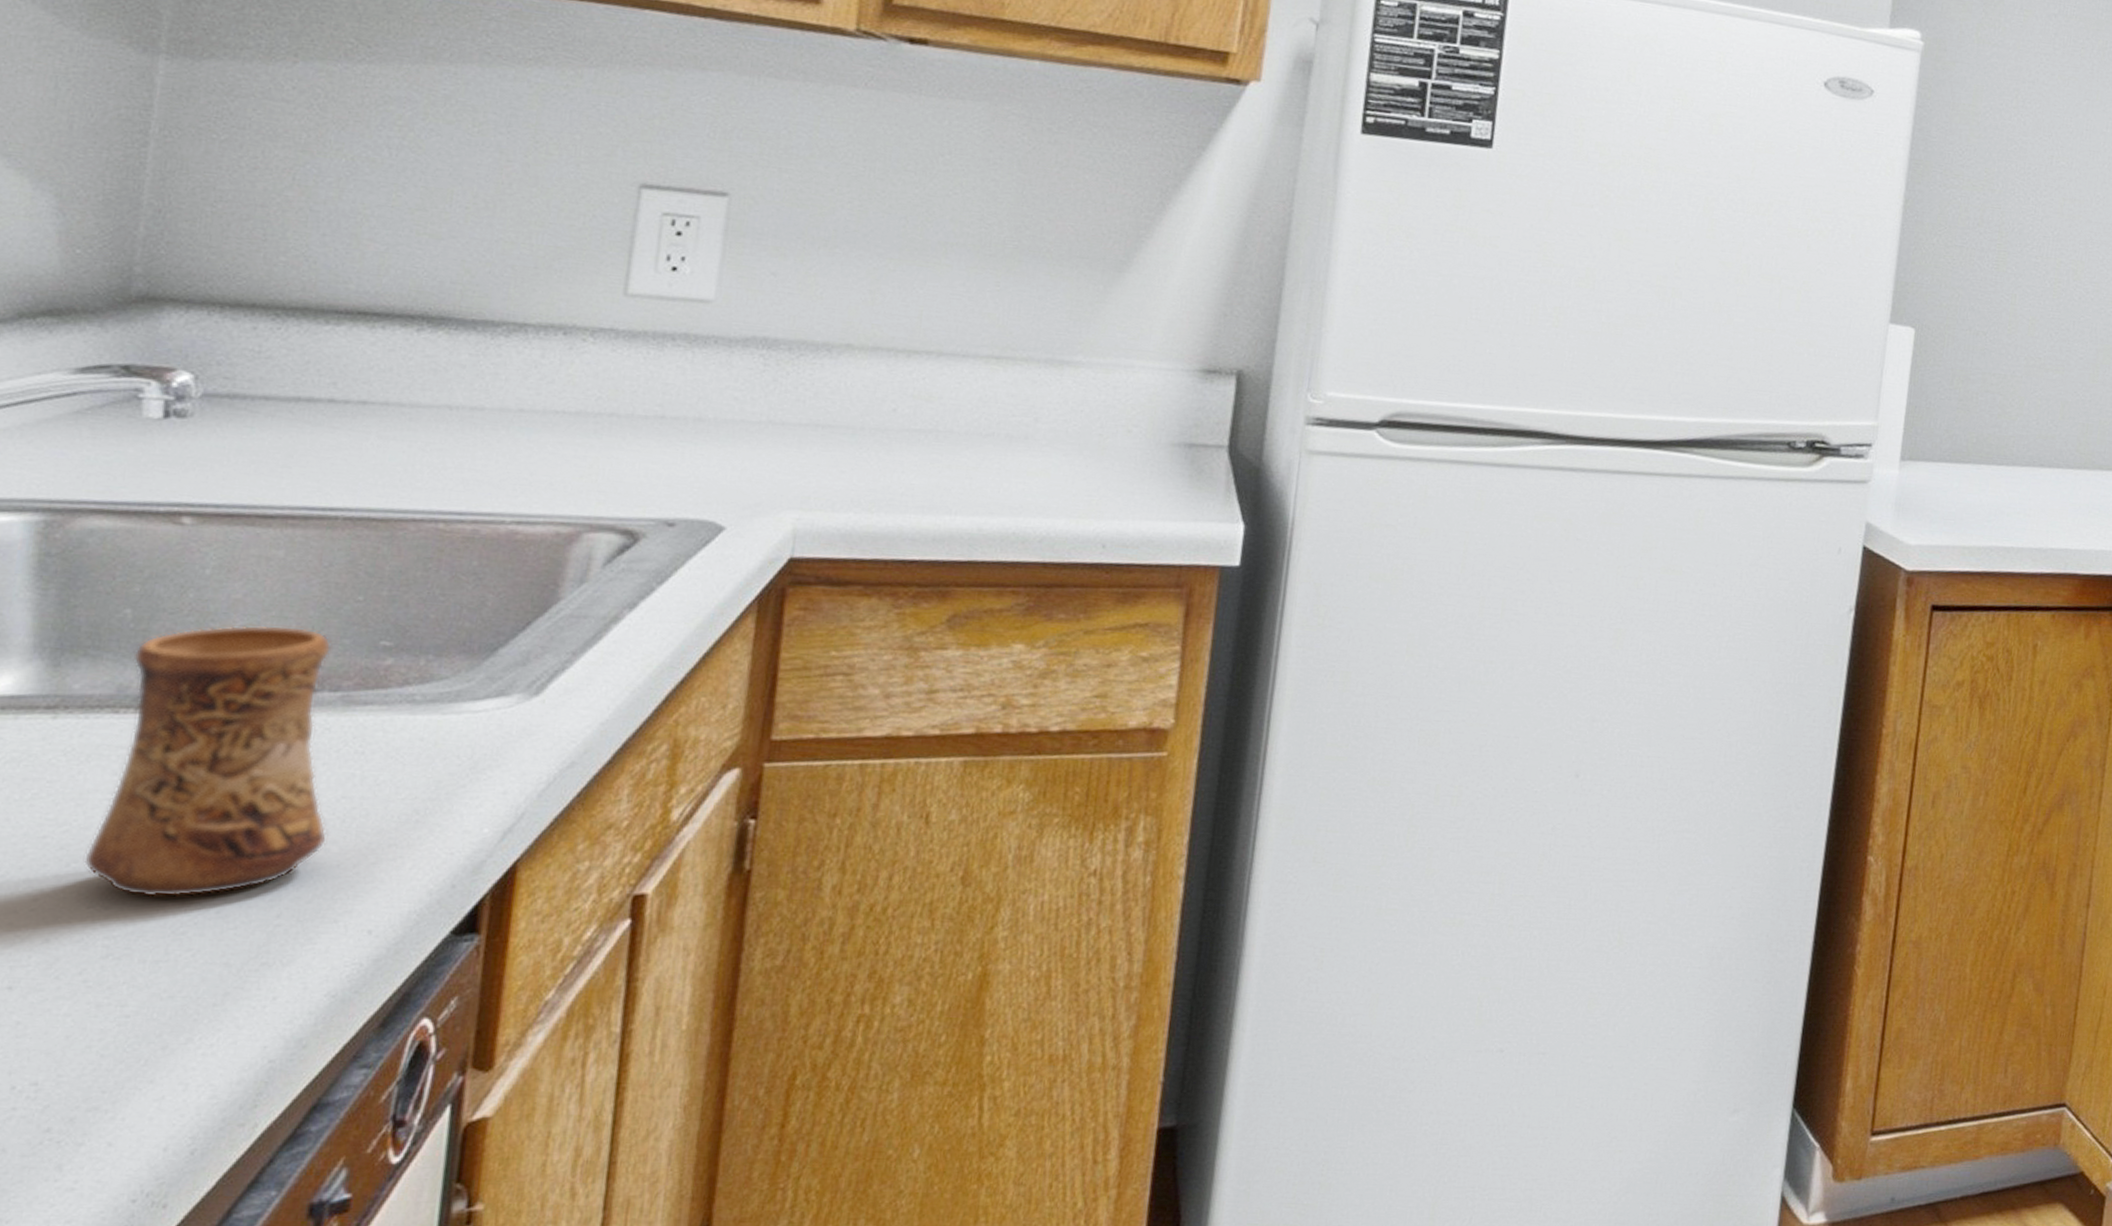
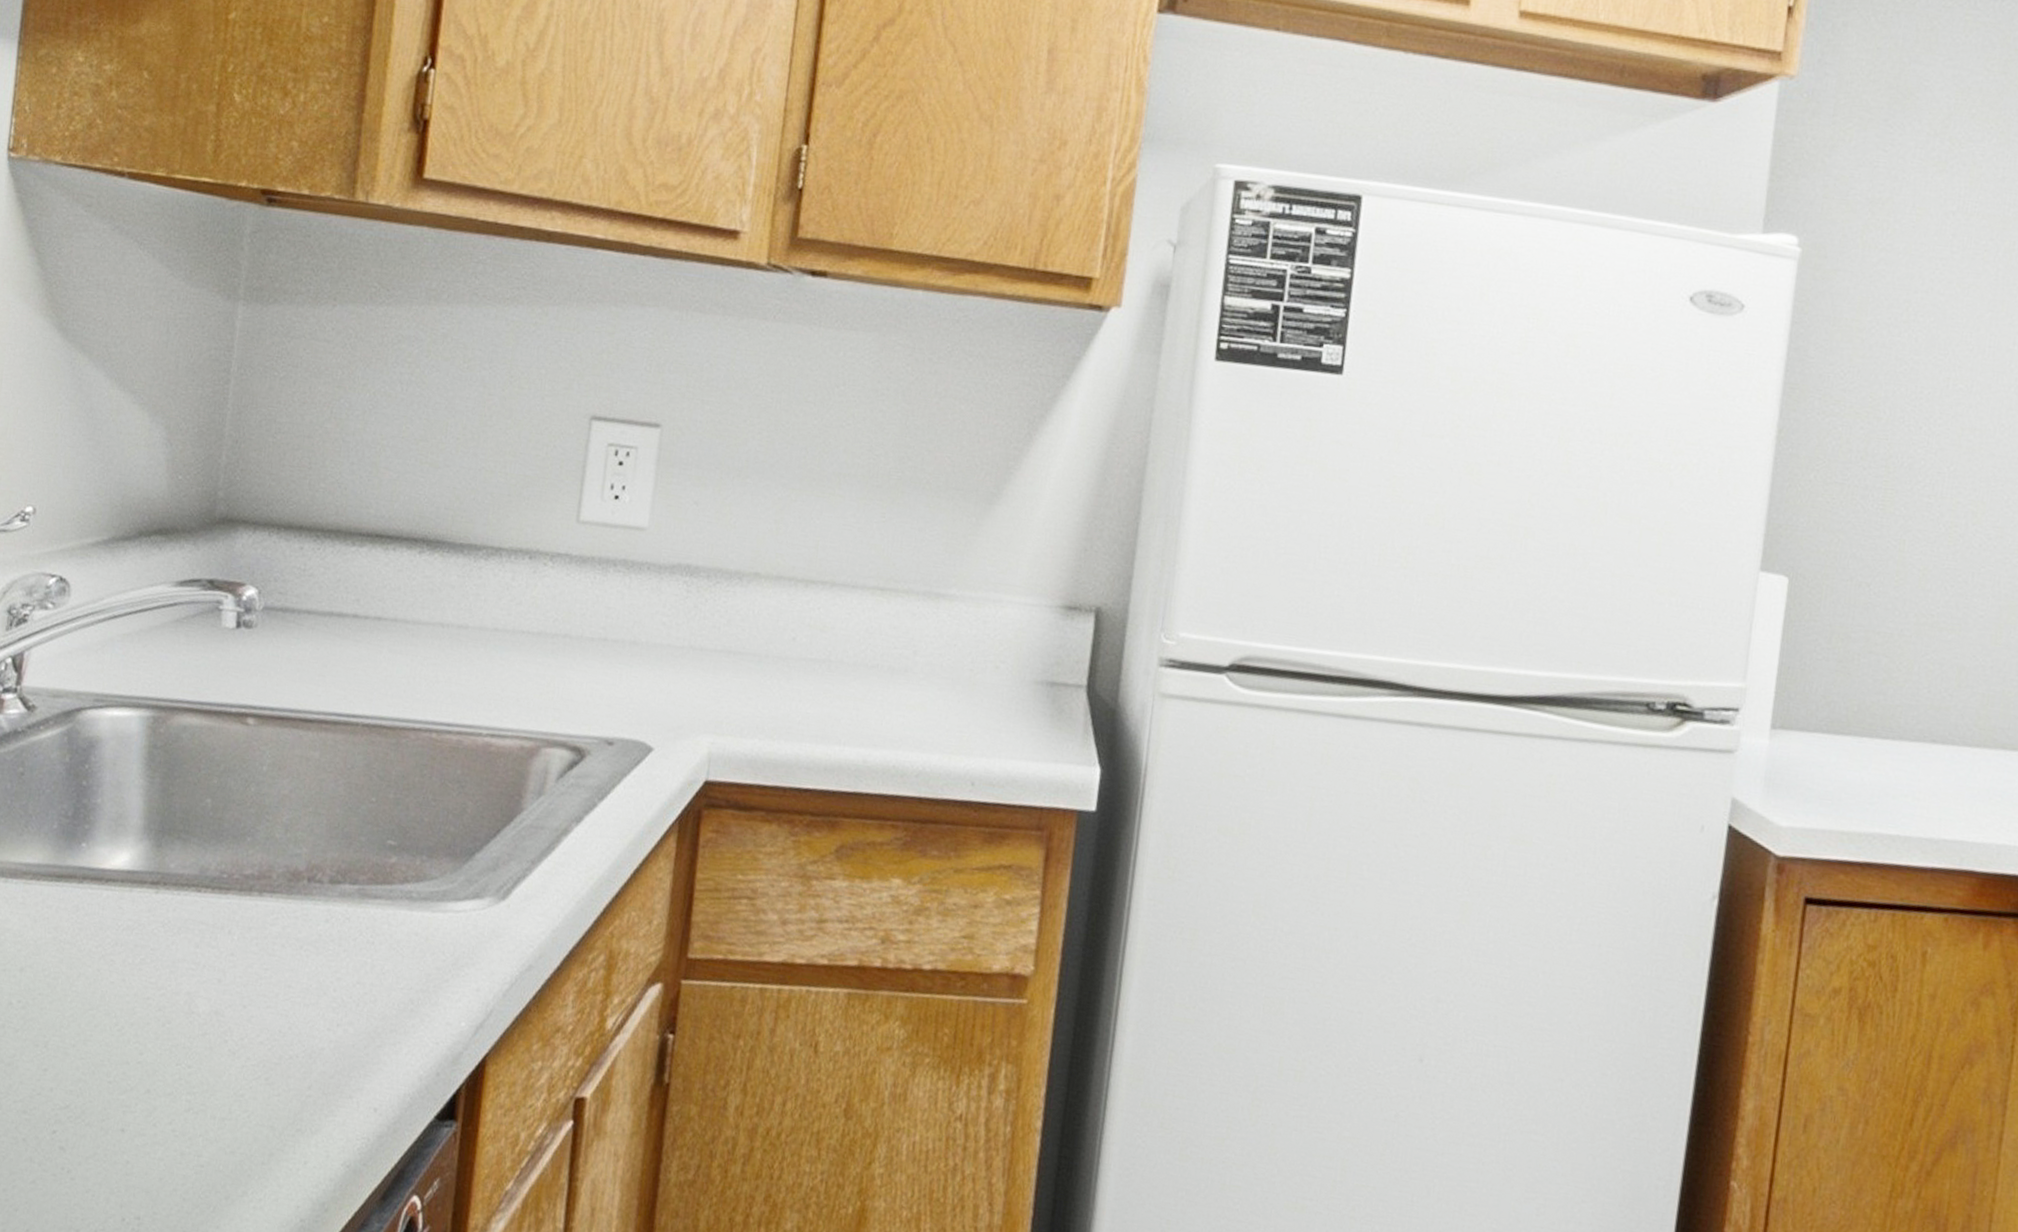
cup: present [83,624,332,898] -> none [174,818,352,1063]

